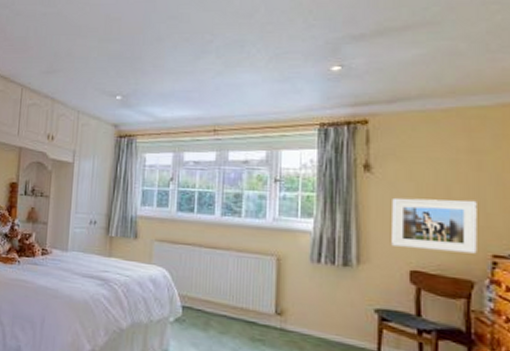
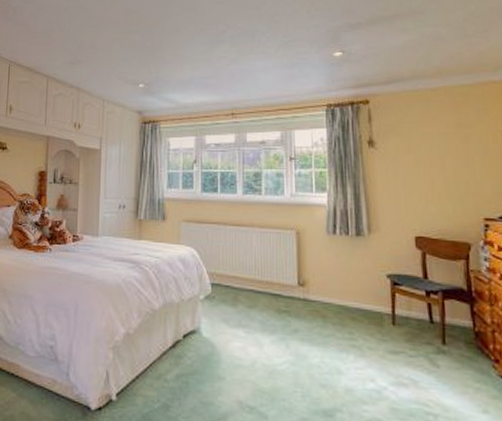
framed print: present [392,198,477,254] -> none [395,169,471,218]

